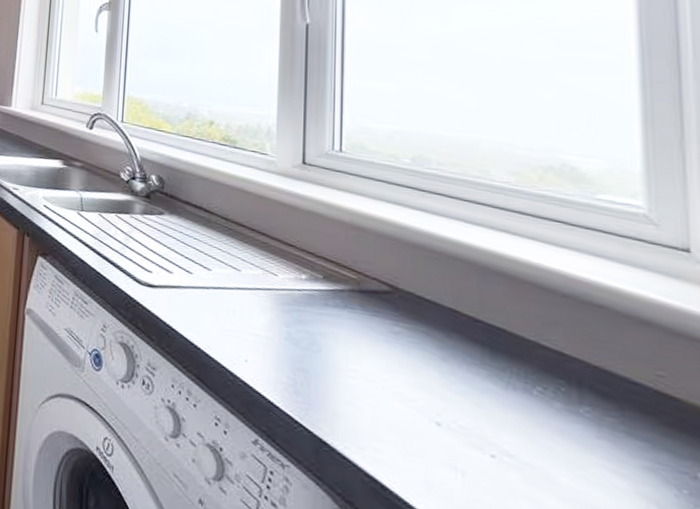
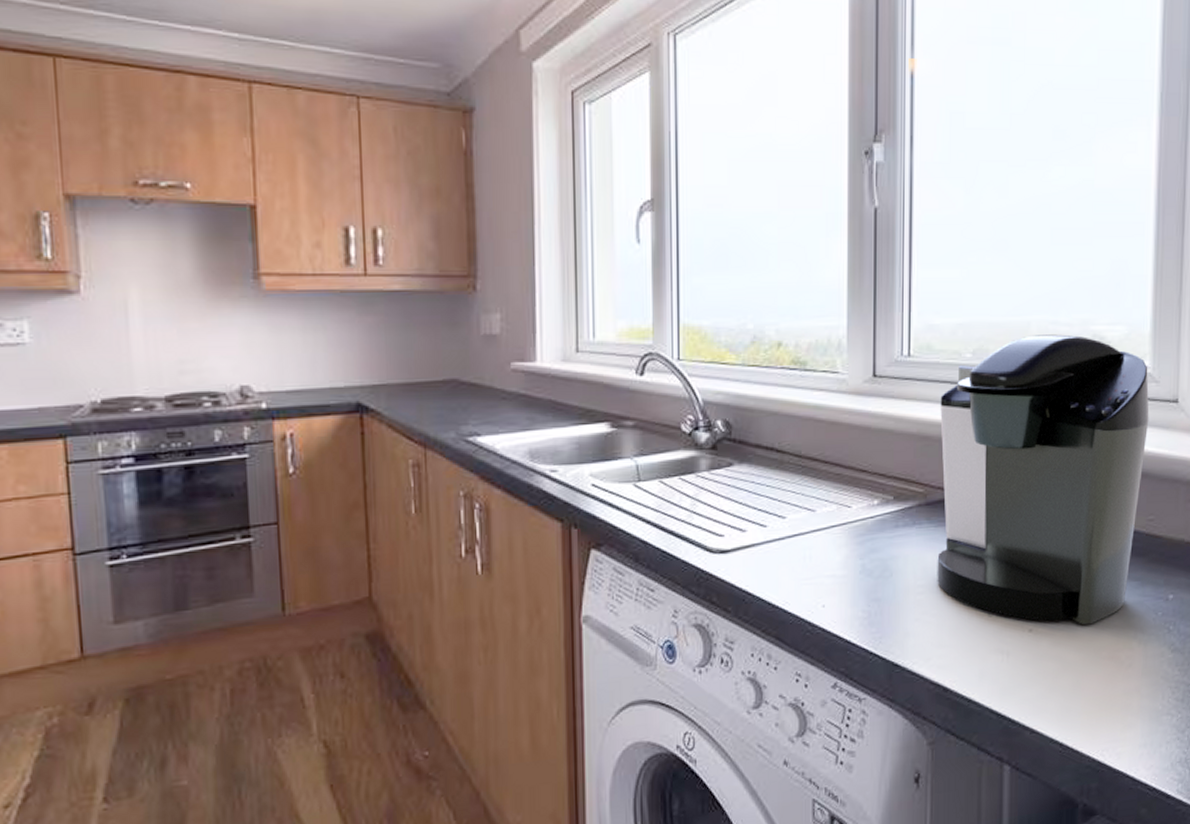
coffee maker: none [372,152,648,474] -> present [937,334,1149,624]

